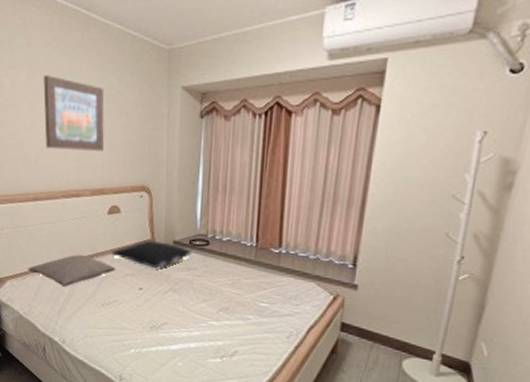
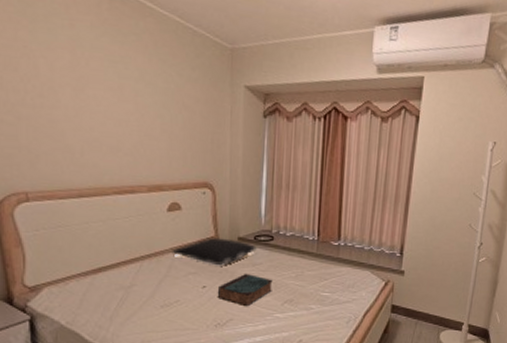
pillow: present [28,254,115,287] -> none [71,254,176,290]
wall art: present [43,75,105,151] -> none [90,61,163,146]
book: none [153,277,208,312] -> present [217,273,273,307]

